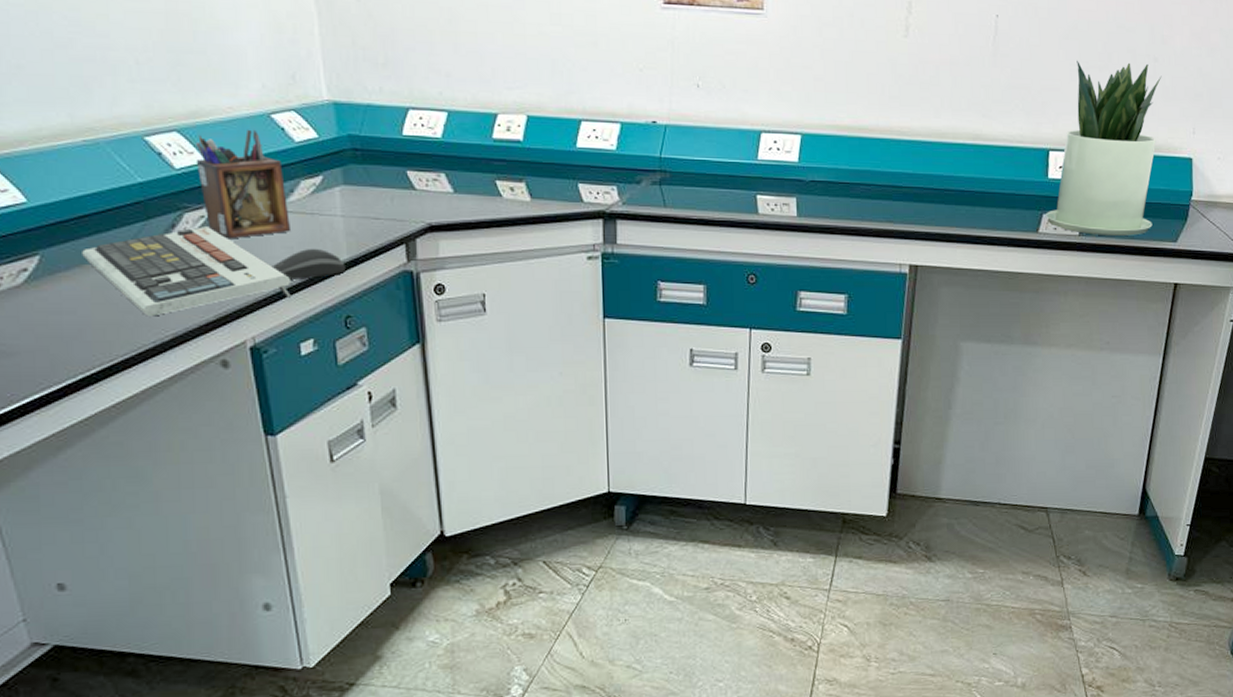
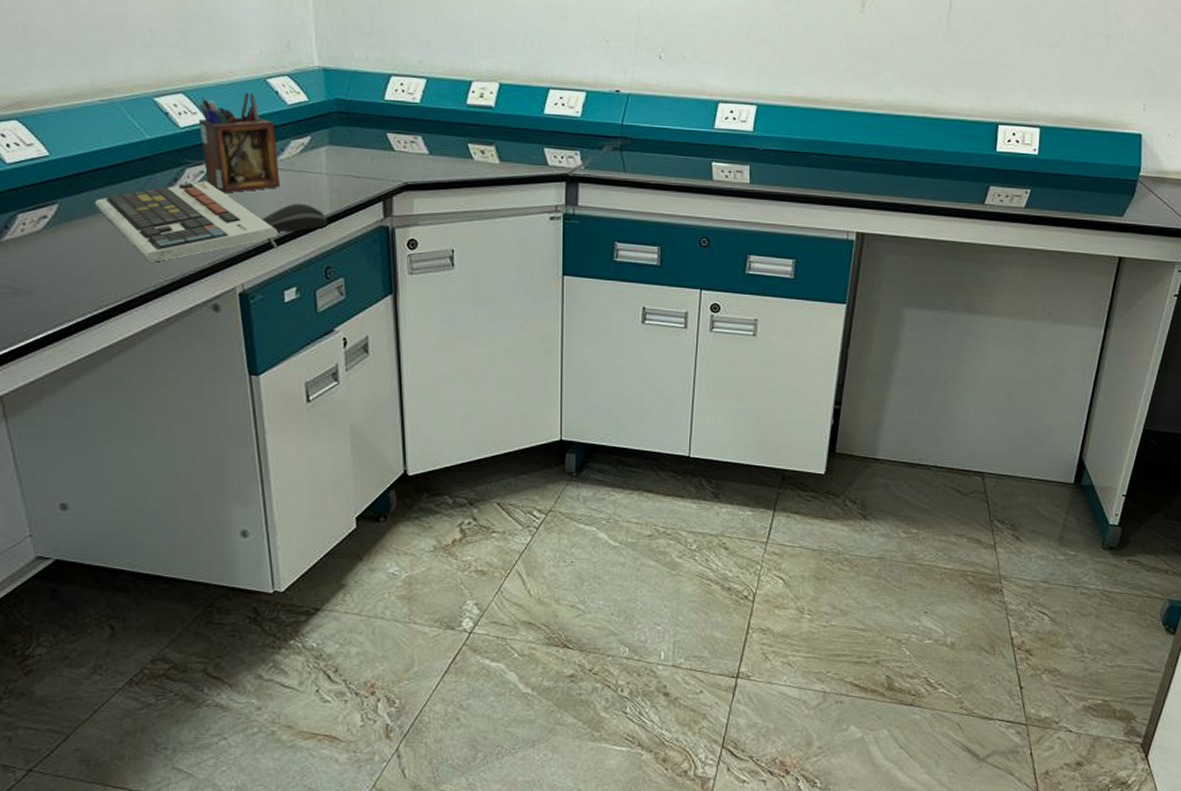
planter: present [1046,60,1162,237] -> none [993,36,1114,210]

